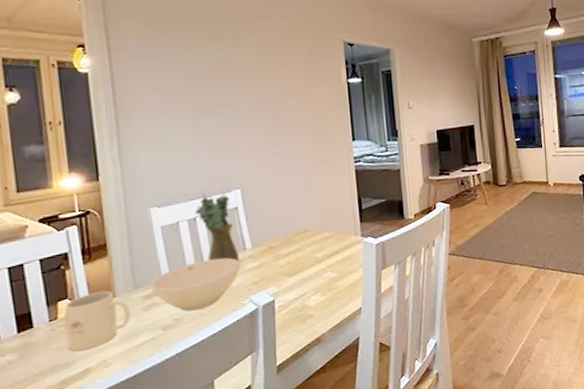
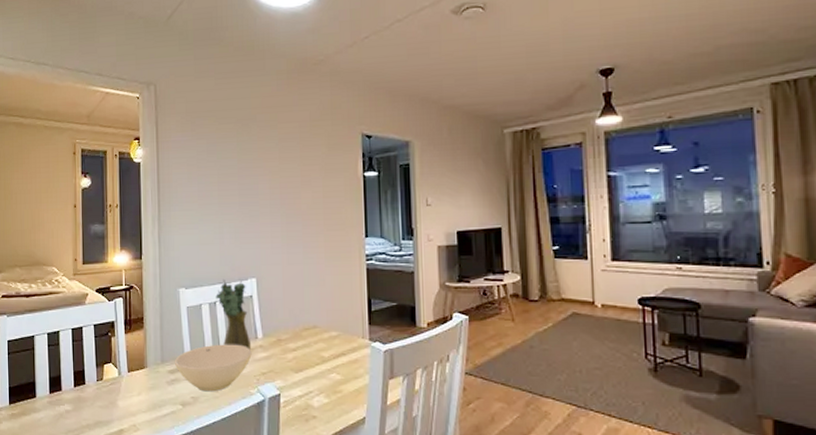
mug: present [63,290,131,351] -> none [107,360,157,412]

